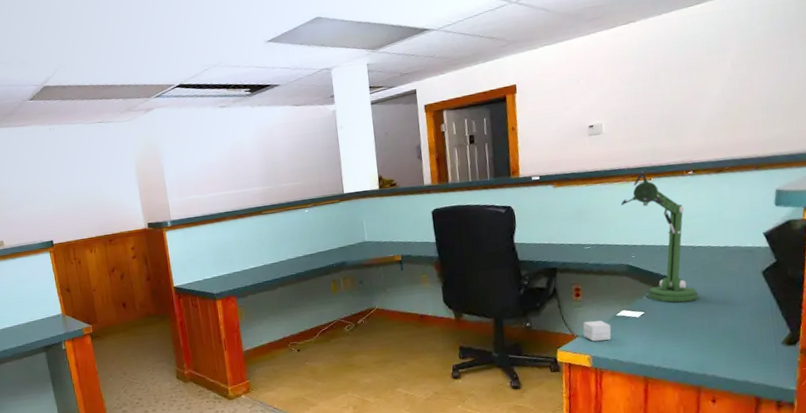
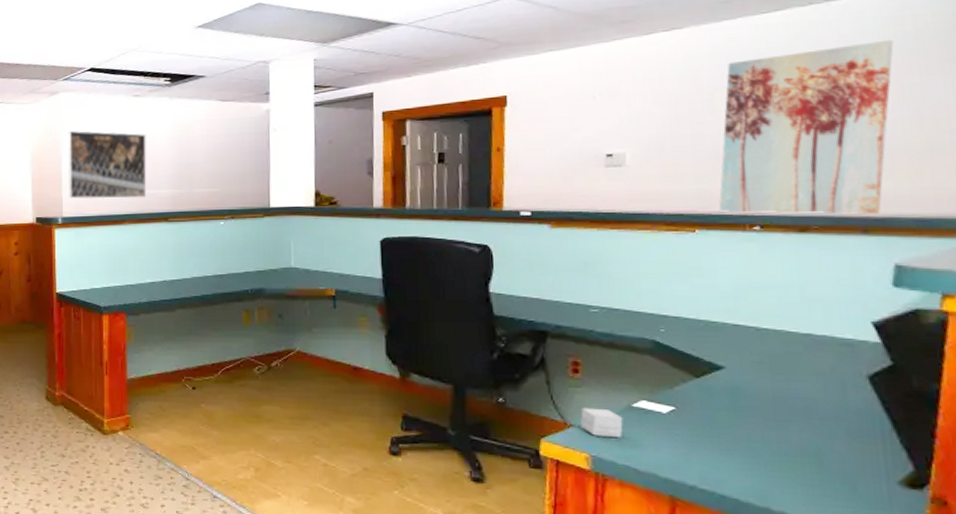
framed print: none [166,140,241,204] -> present [68,131,147,199]
desk lamp: present [621,170,698,303] -> none [648,218,762,403]
wall art: none [665,22,772,164] -> present [718,39,894,215]

